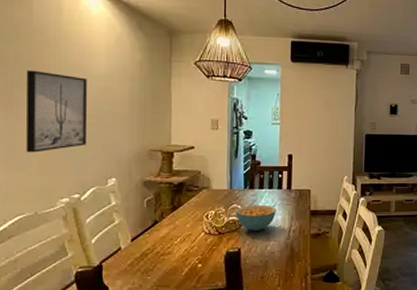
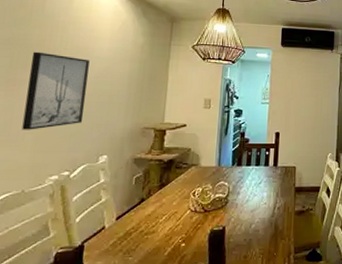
cereal bowl: present [236,205,276,231] -> none [223,182,262,208]

